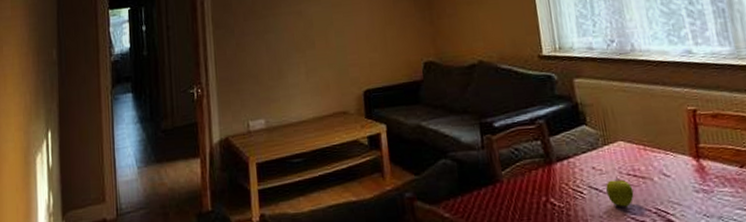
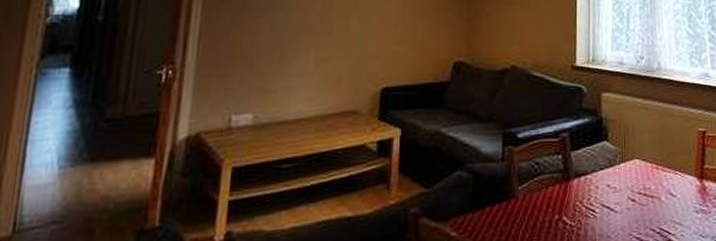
fruit: present [606,179,634,207] -> none [617,198,642,227]

